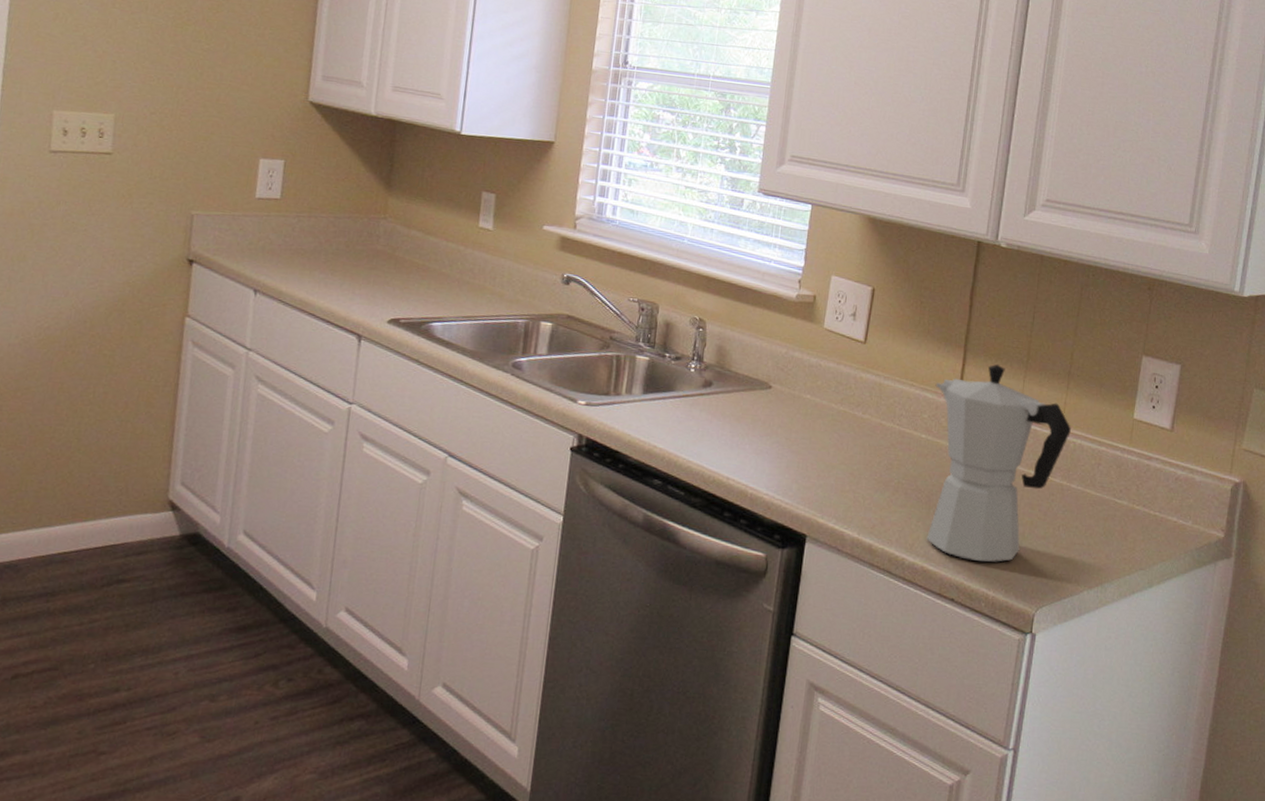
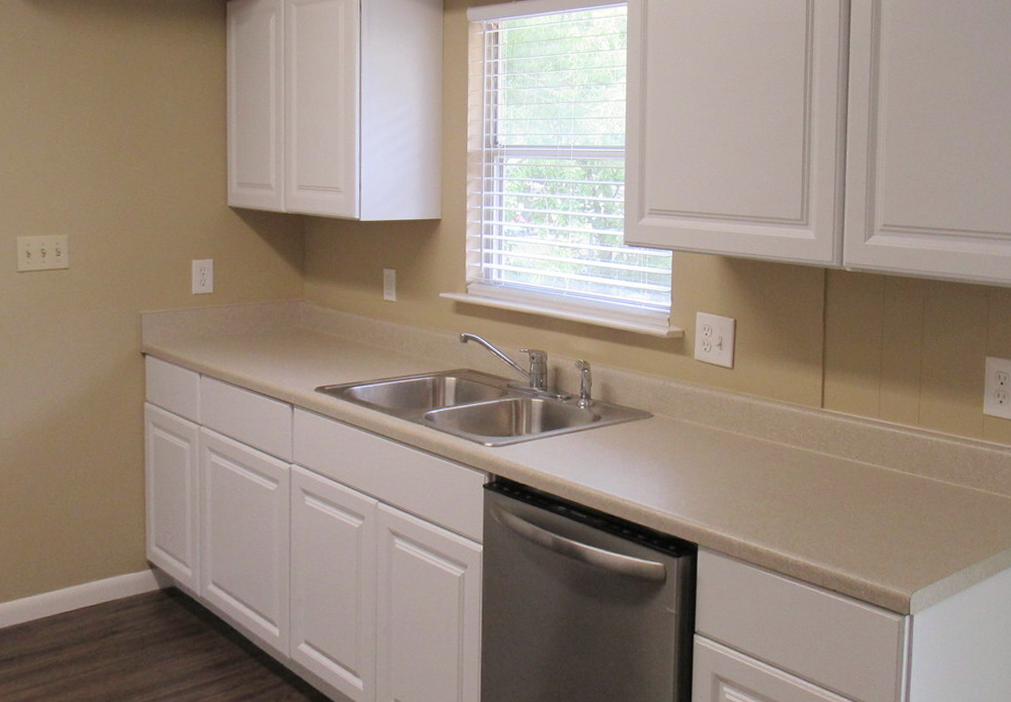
moka pot: present [926,363,1071,562] -> none [799,376,927,555]

